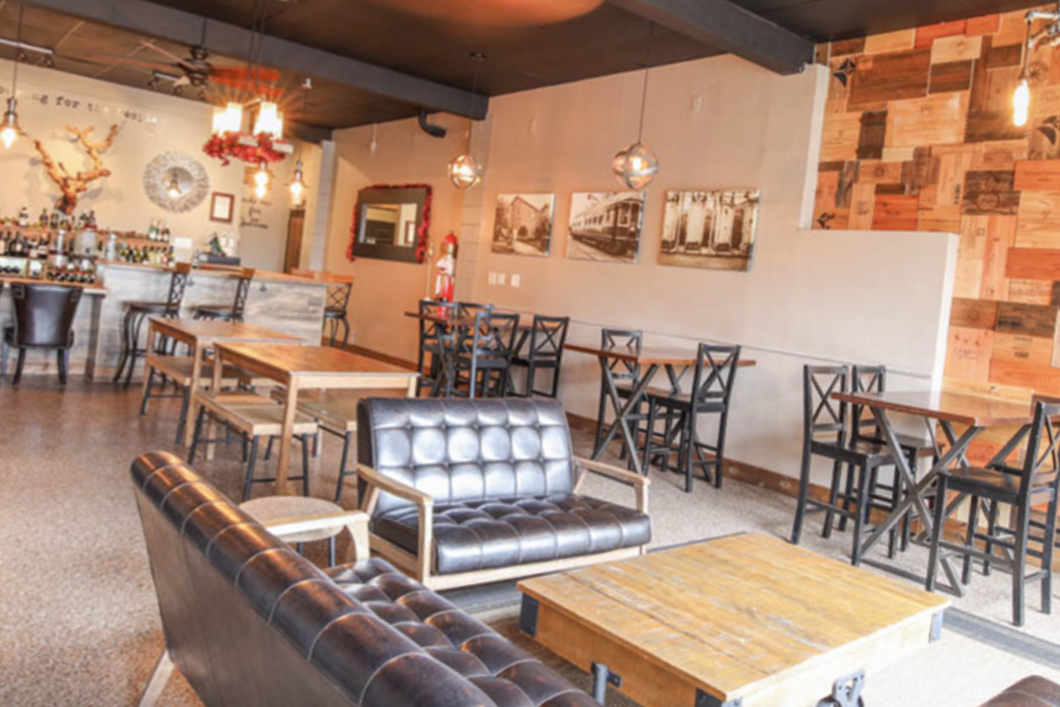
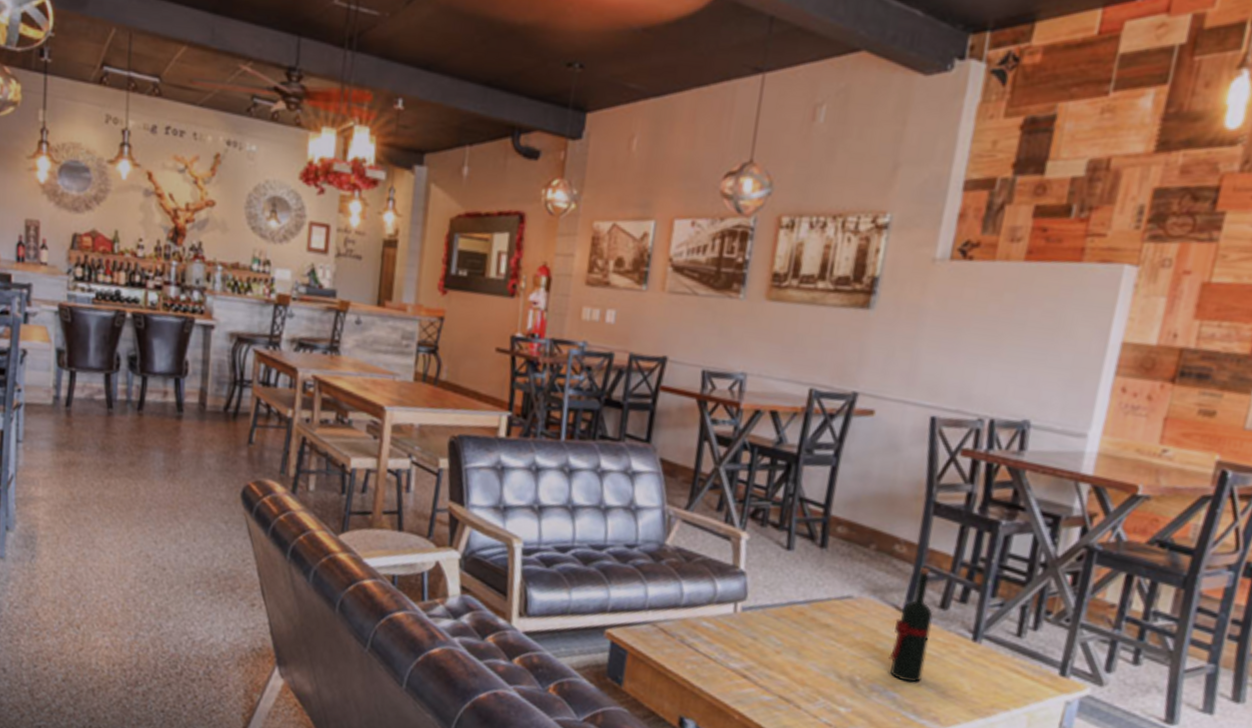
wine bottle: none [780,500,817,609] -> present [888,567,933,682]

